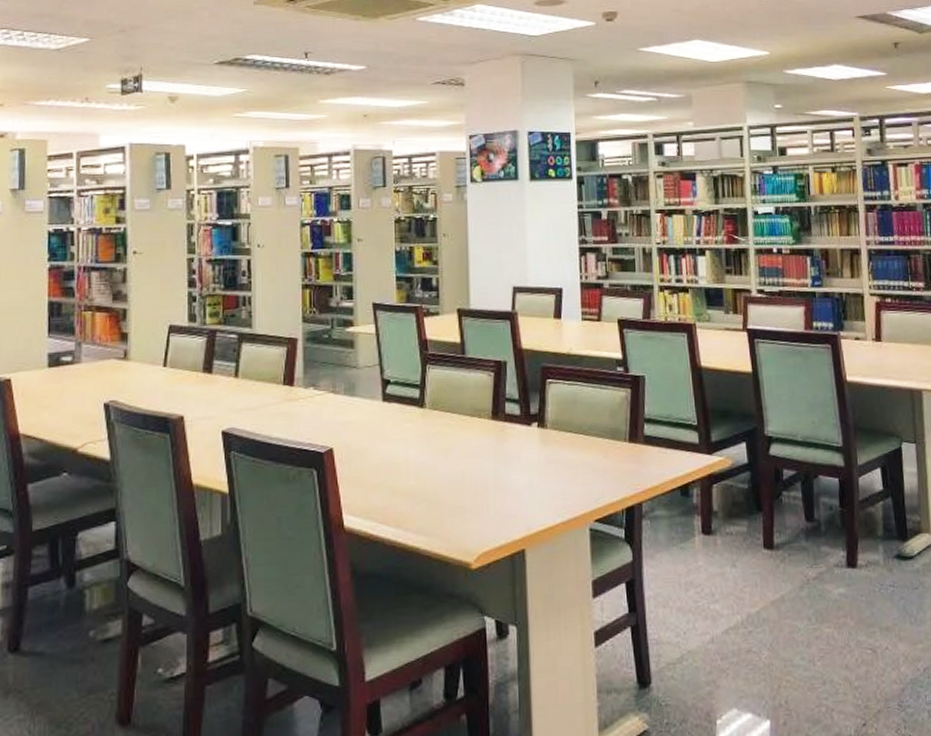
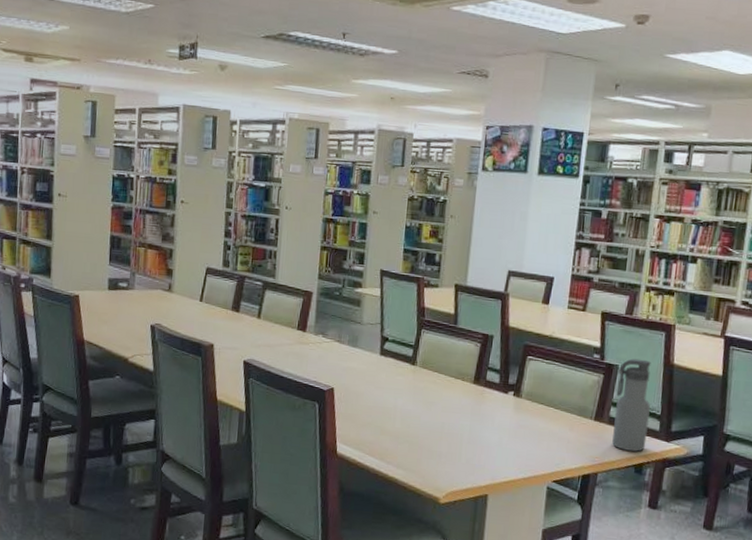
water bottle: none [646,366,688,472] -> present [612,358,651,452]

